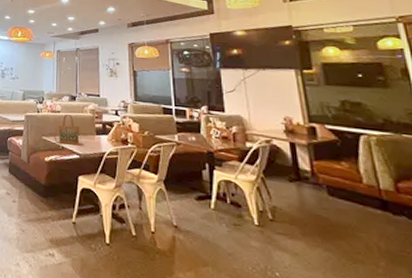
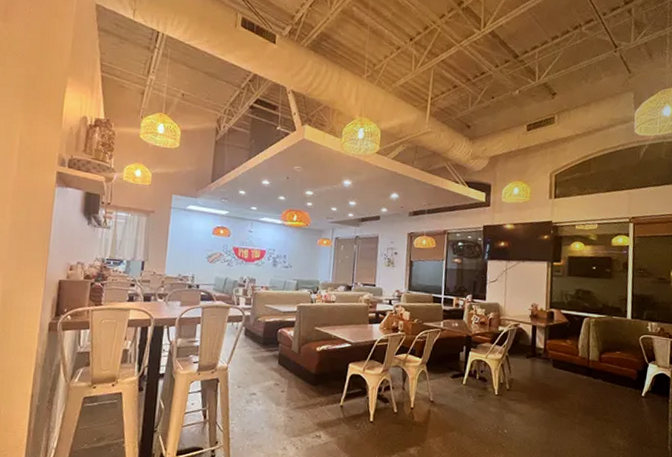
handbag: present [54,114,85,146] -> none [327,304,357,335]

